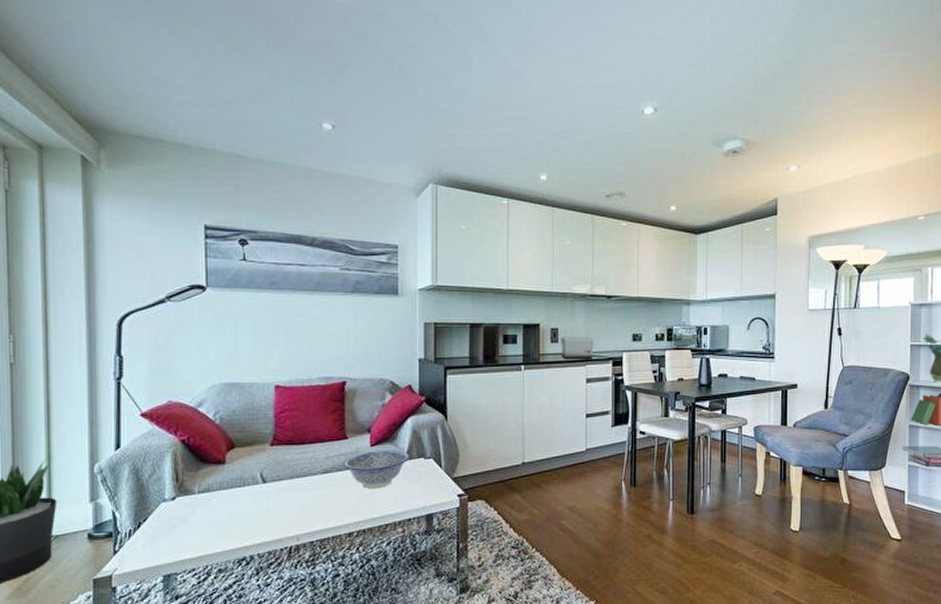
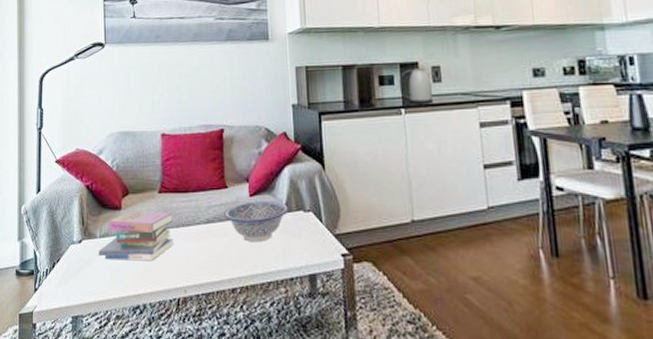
books: none [196,464,286,515] -> present [98,211,173,262]
kettle: none [521,329,550,362] -> present [399,67,434,105]
toaster: present [560,337,594,360] -> none [444,74,486,101]

